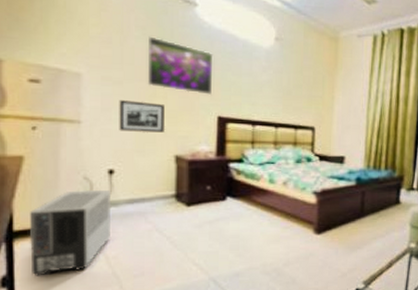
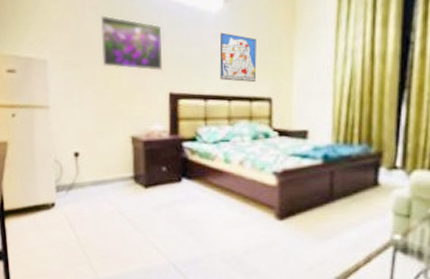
air purifier: present [29,190,110,276] -> none [15,173,79,252]
picture frame: present [119,100,165,133] -> none [79,82,120,114]
wall art: none [268,66,303,112] -> present [219,32,257,82]

